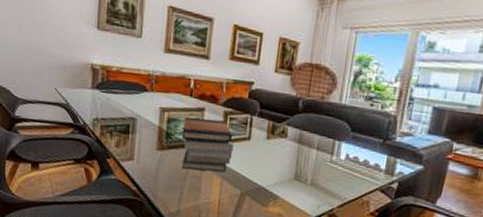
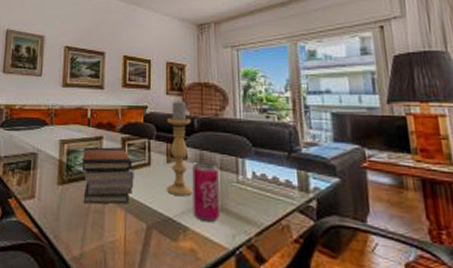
candle holder: none [263,80,297,170] -> present [166,101,193,197]
beverage can: none [285,140,315,194] -> present [192,161,220,223]

